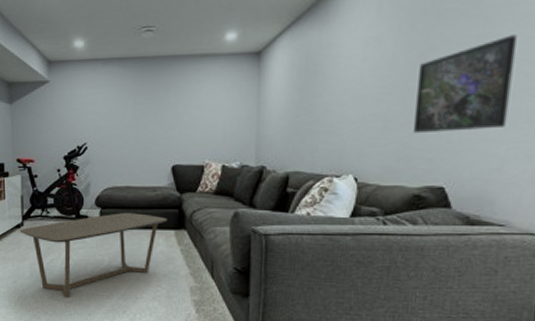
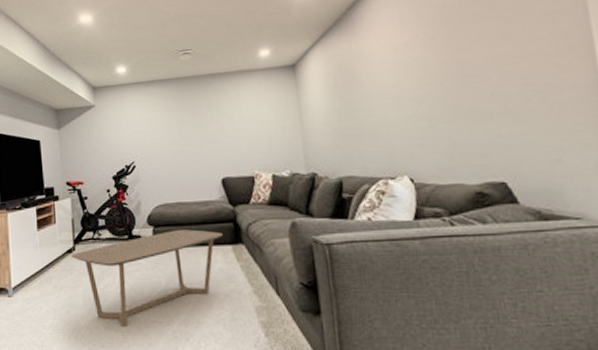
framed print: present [414,34,517,134] -> none [452,31,554,131]

